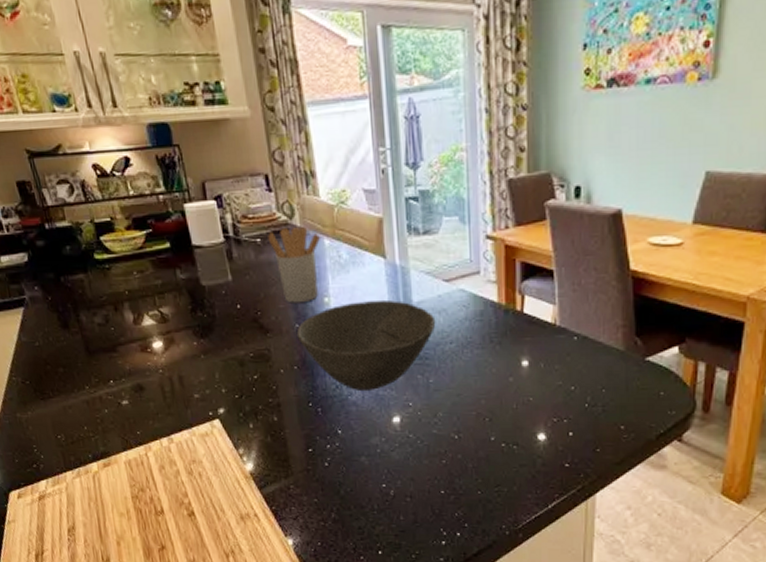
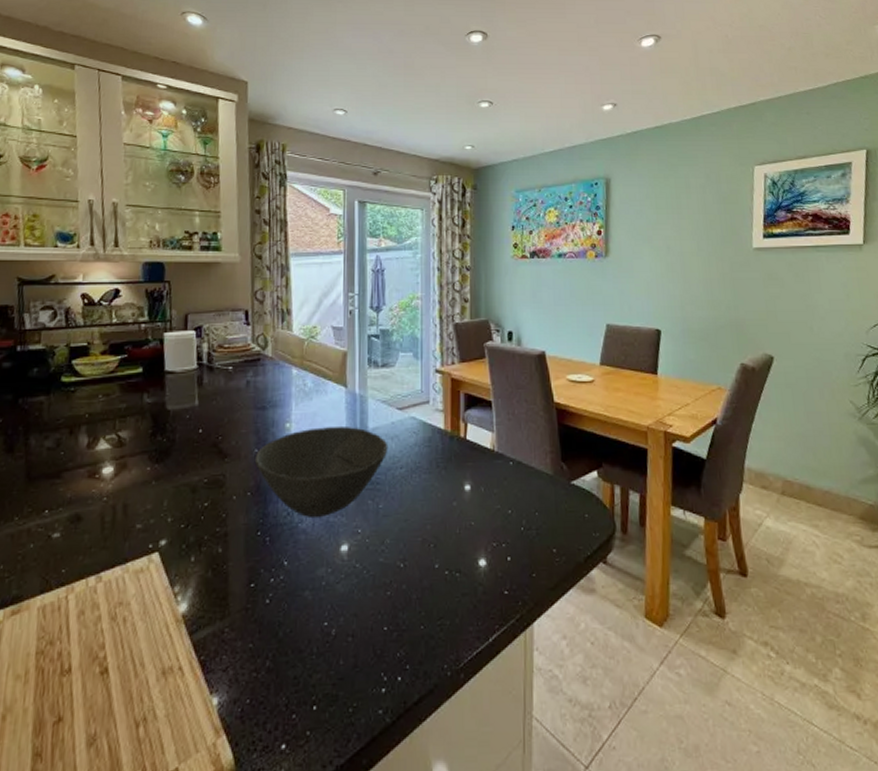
utensil holder: present [268,226,321,303] -> none [240,356,290,429]

